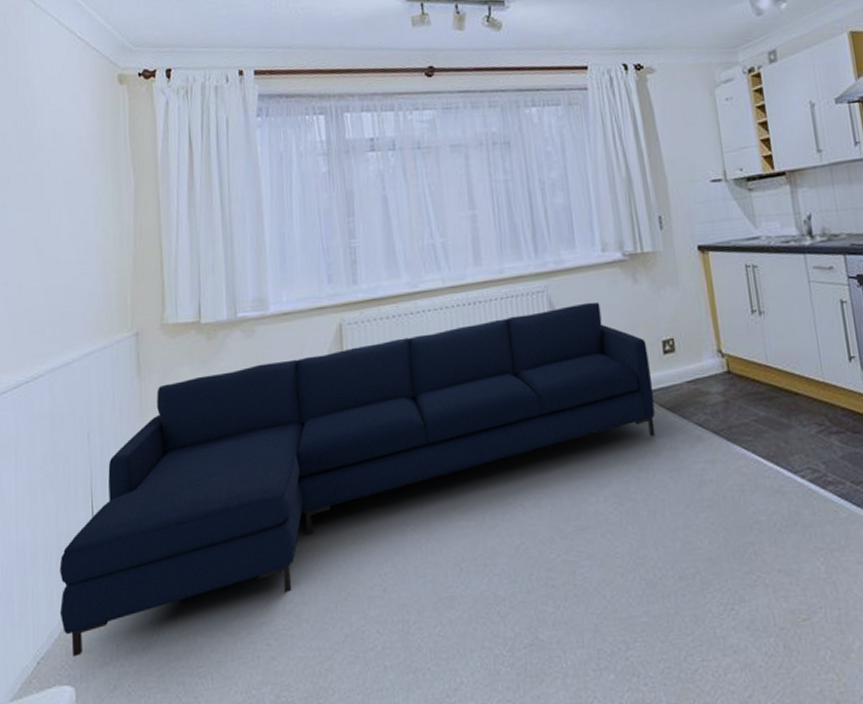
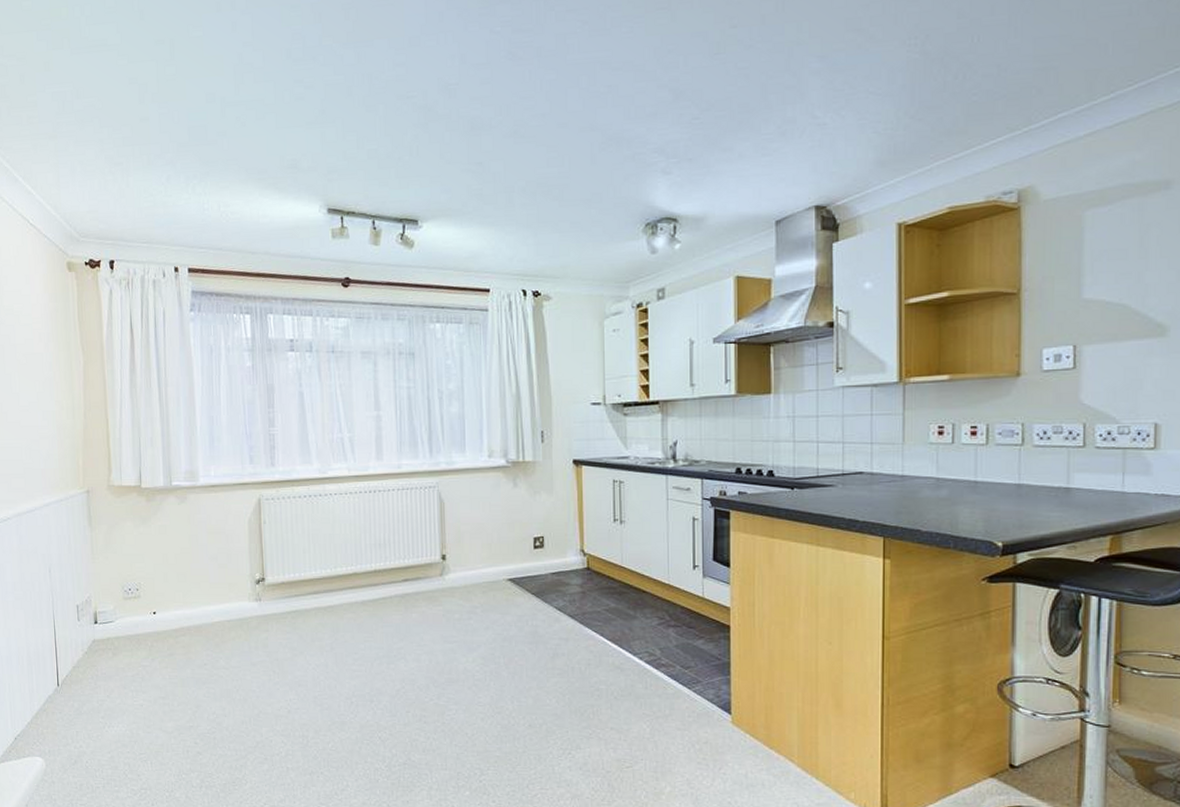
sofa: present [59,301,656,657] -> none [30,499,522,737]

